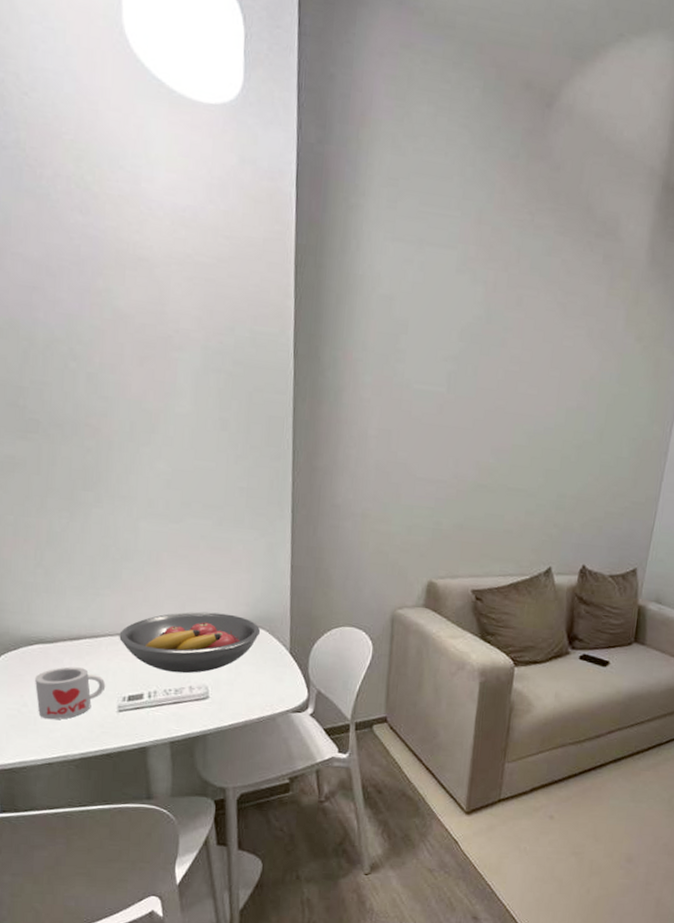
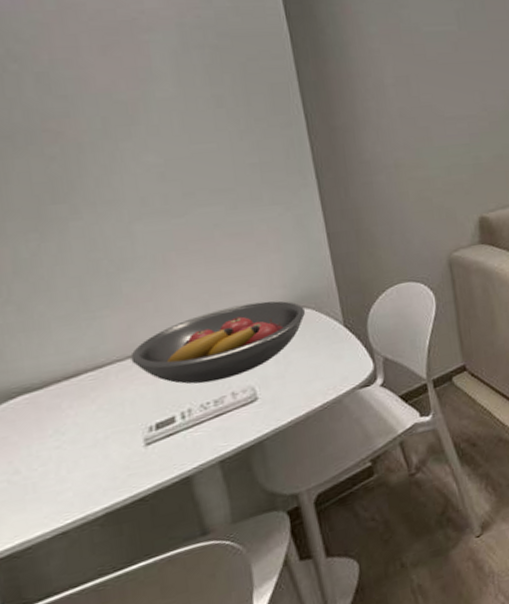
mug: present [35,666,106,720] -> none [25,407,124,482]

